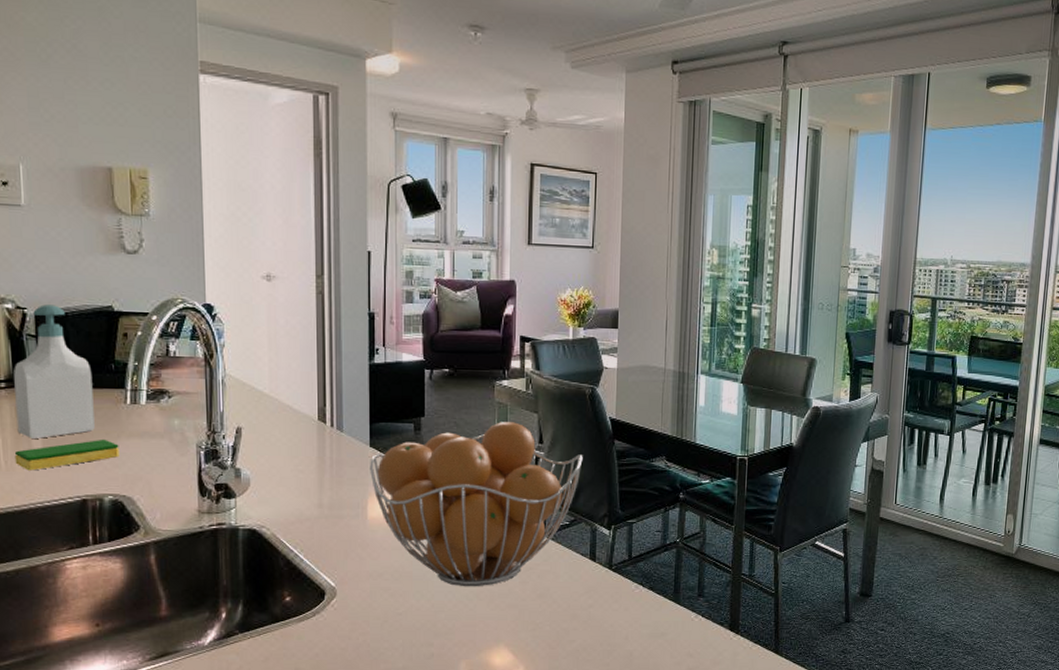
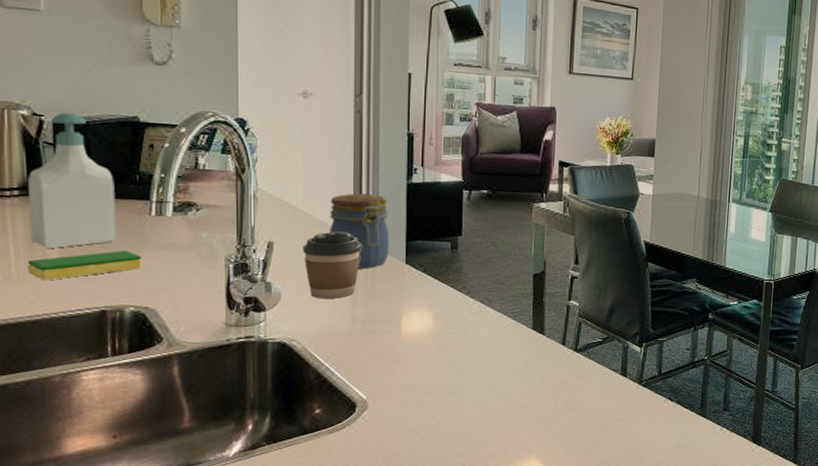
coffee cup: none [270,415,326,485] -> present [303,231,362,299]
jar: none [295,376,353,453] -> present [330,193,389,269]
fruit basket: present [370,422,583,587] -> none [405,243,617,401]

